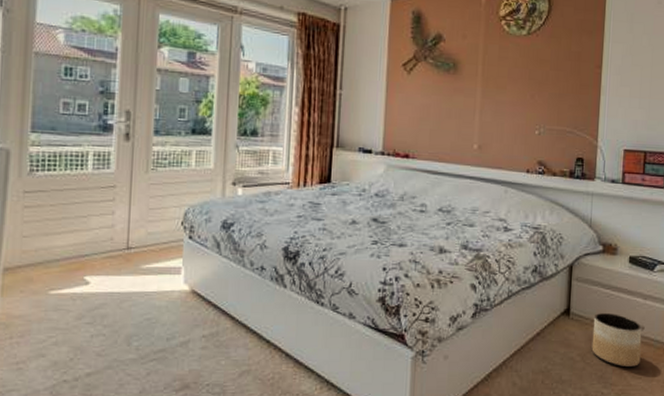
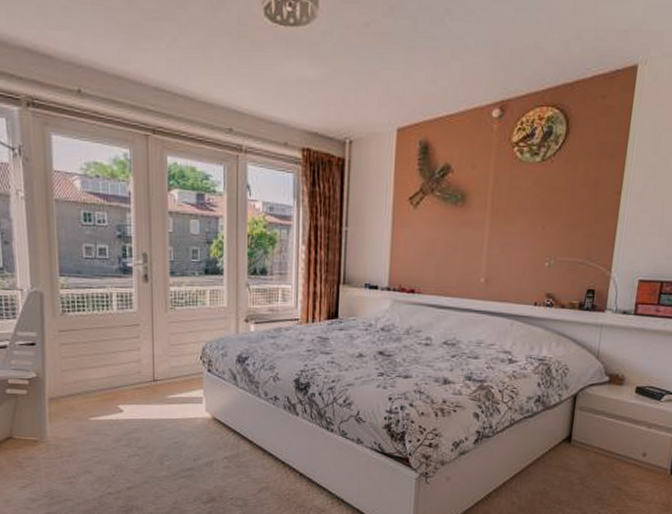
planter: present [591,312,642,368] -> none [591,439,644,491]

